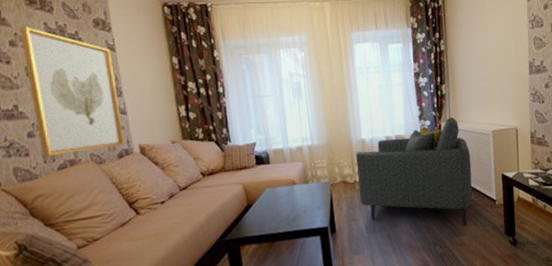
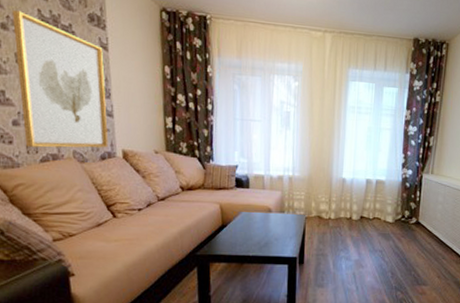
armchair: present [356,117,473,226] -> none [332,170,446,276]

